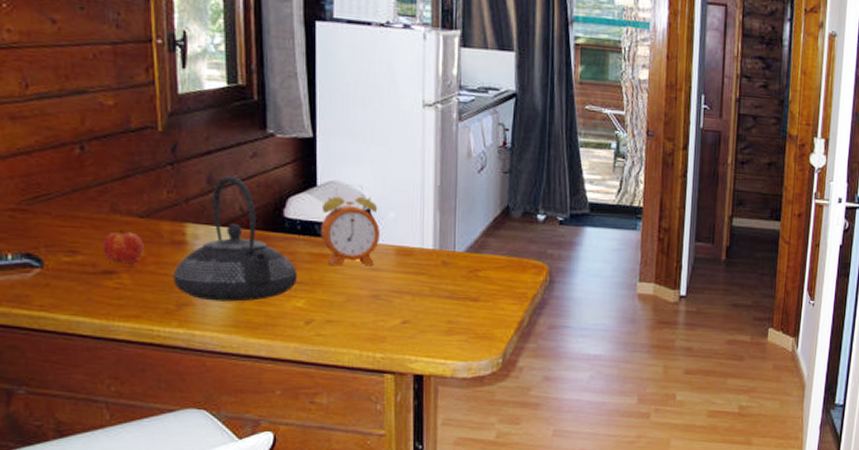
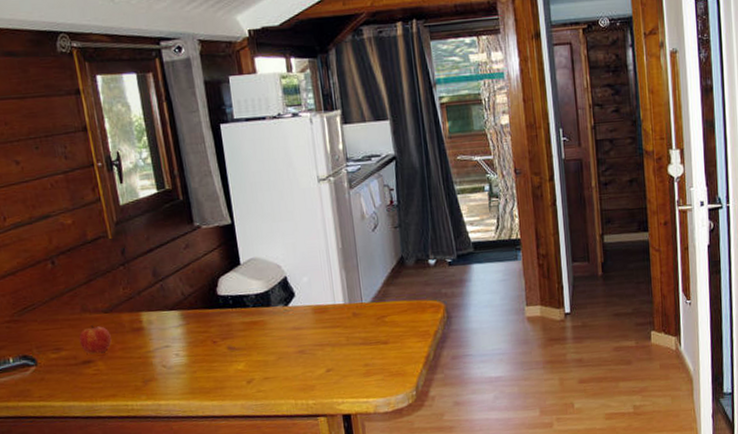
teapot: present [173,176,297,302] -> none [137,267,236,375]
alarm clock: present [321,184,381,267] -> none [246,258,299,331]

